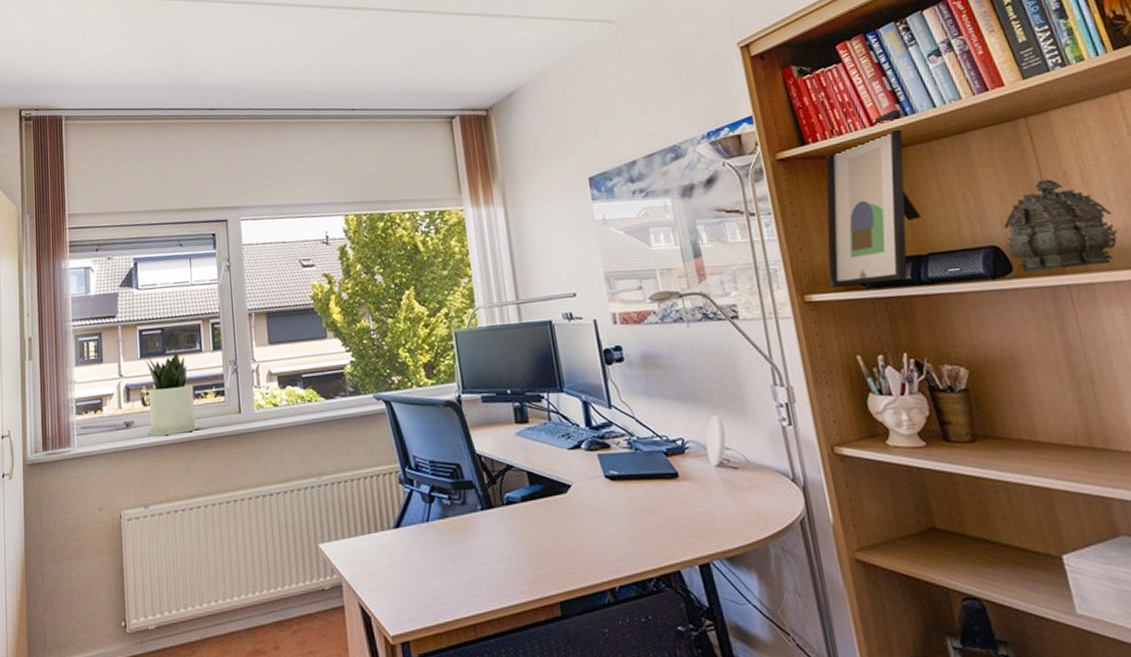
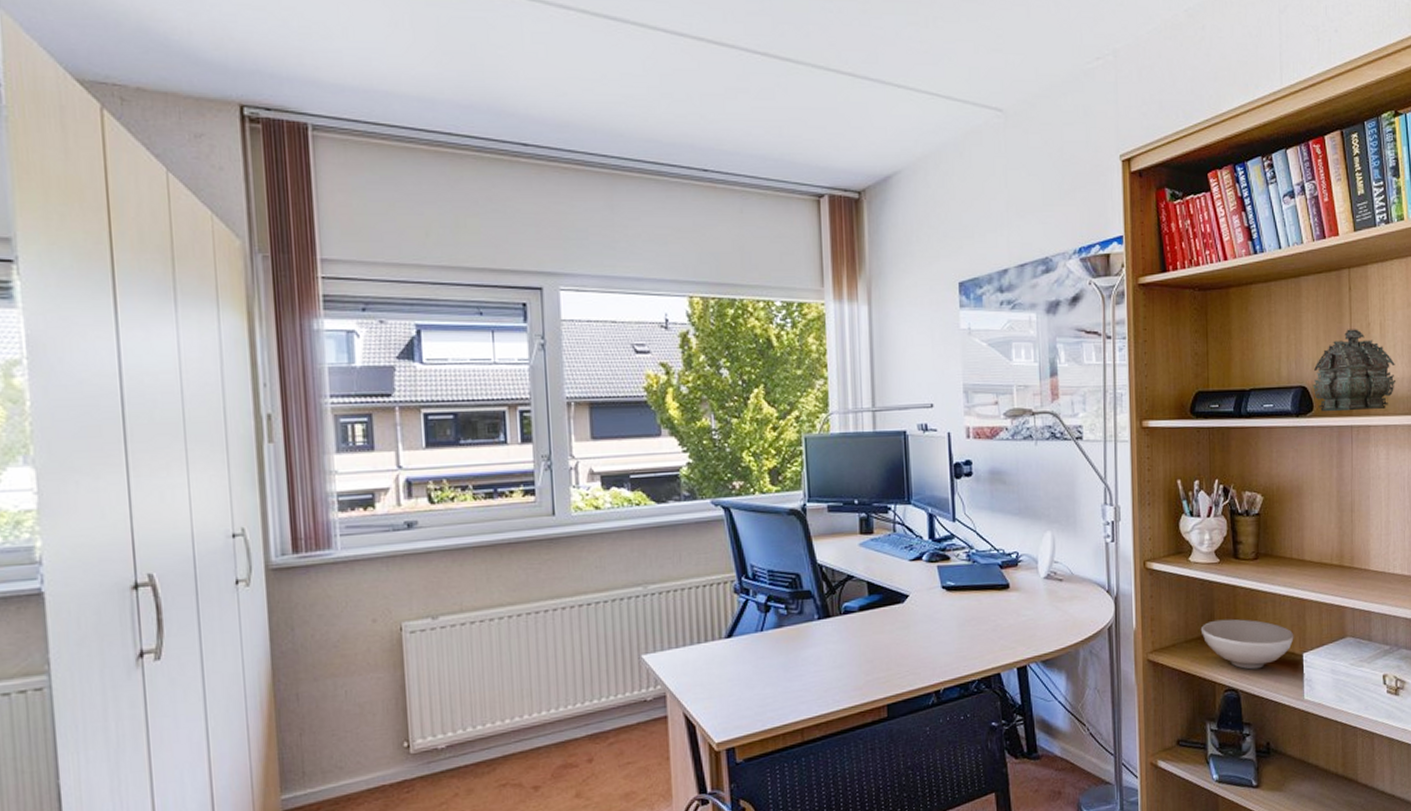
planter: present [145,353,200,437] -> none [432,443,504,540]
picture frame: present [825,109,922,288] -> none [1165,246,1255,416]
decorative bowl: none [916,512,1046,574] -> present [1200,618,1294,670]

